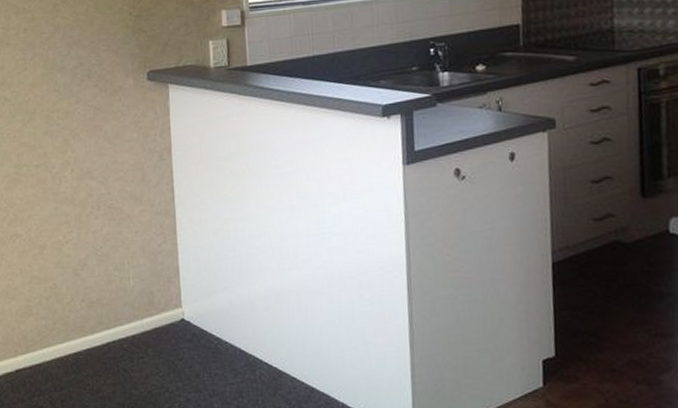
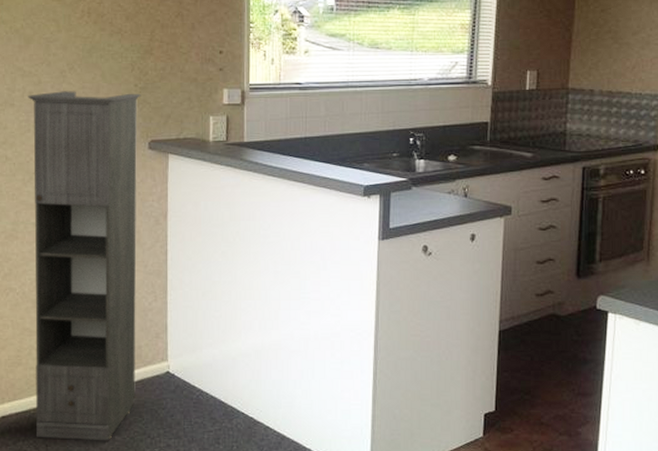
storage cabinet: none [23,22,151,396] -> present [28,91,141,441]

